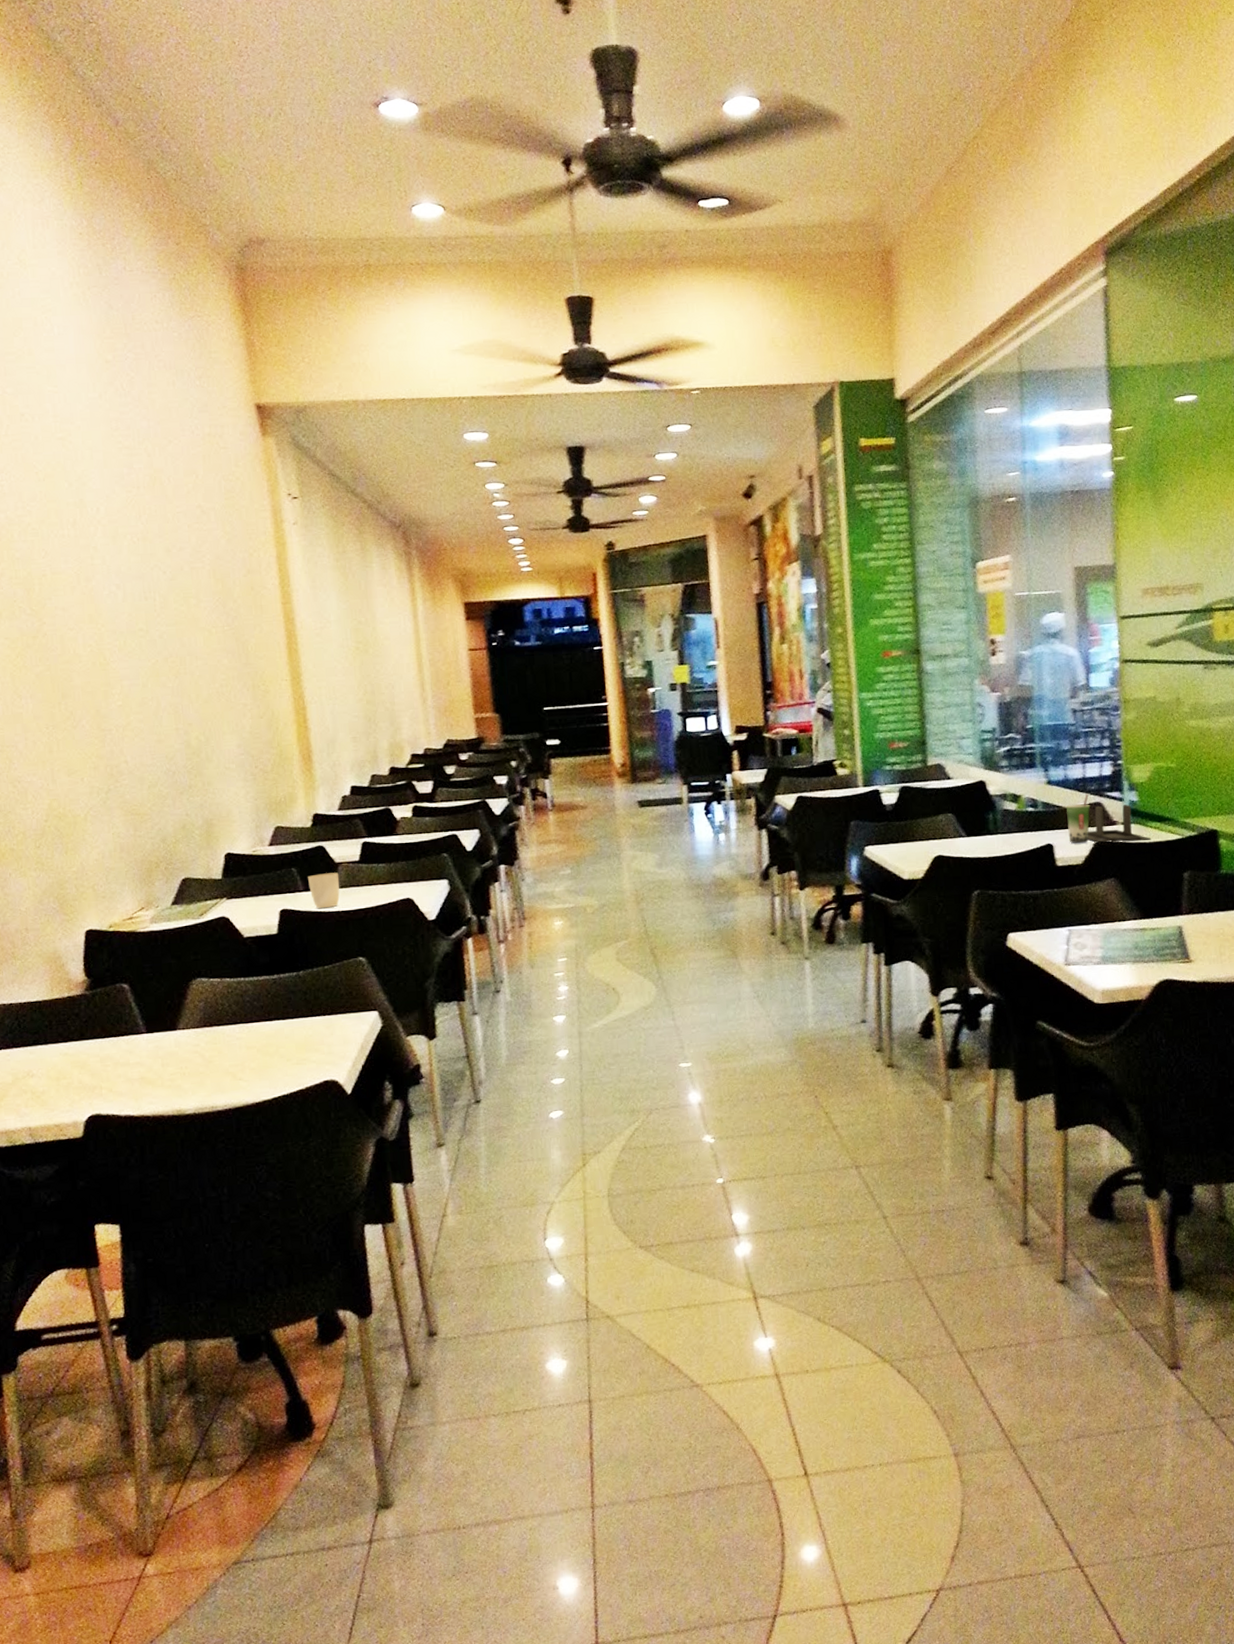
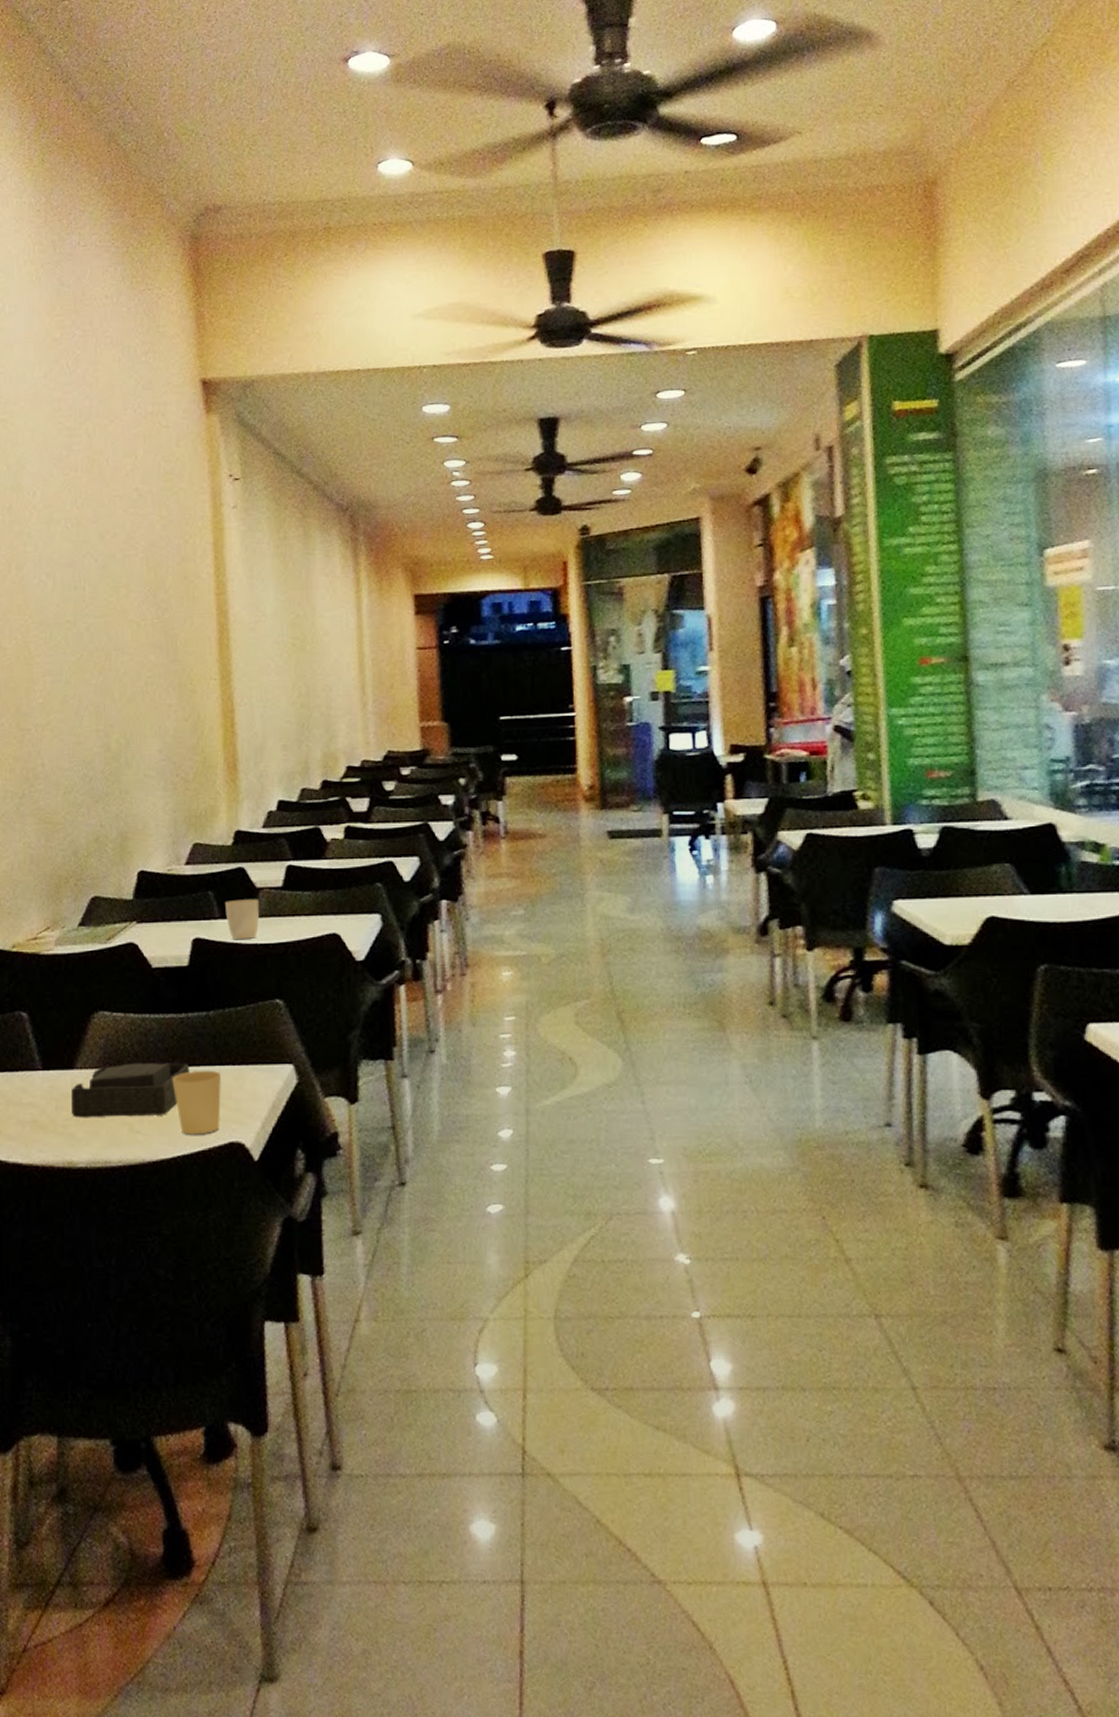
napkin holder: none [176,1017,285,1072] -> present [72,1063,190,1118]
dixie cup: none [269,1022,316,1078] -> present [172,1071,221,1135]

